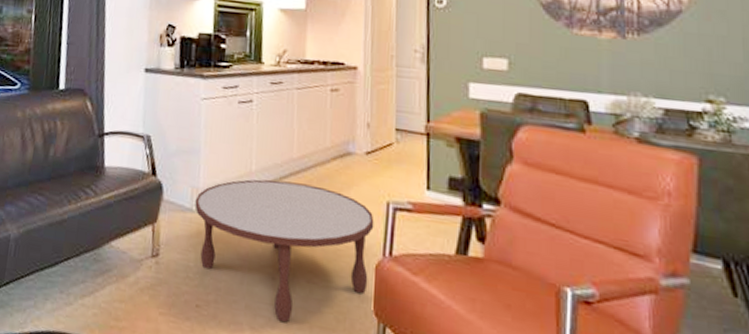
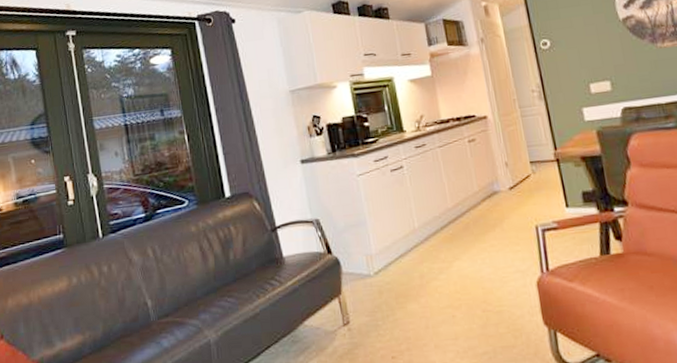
coffee table: present [195,179,374,323] -> none [371,227,534,352]

